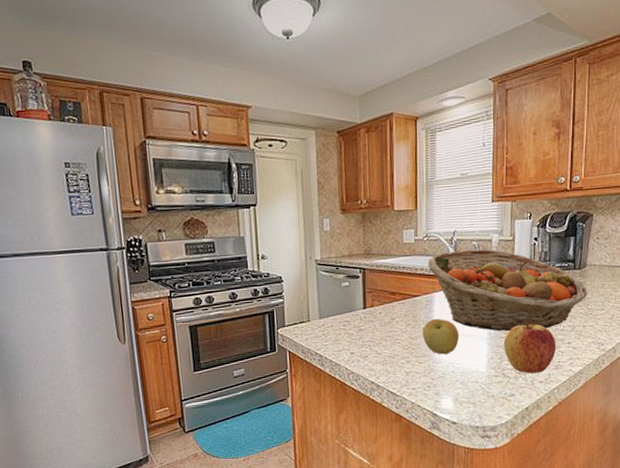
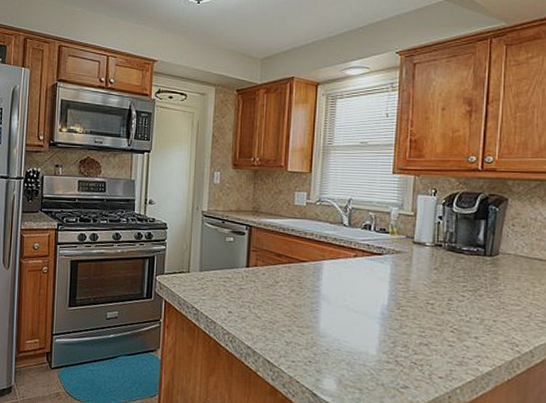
apple: present [422,318,459,355] -> none [307,288,347,329]
fruit basket: present [427,249,588,331] -> none [318,219,500,318]
apple: present [504,323,555,374] -> none [398,308,460,367]

